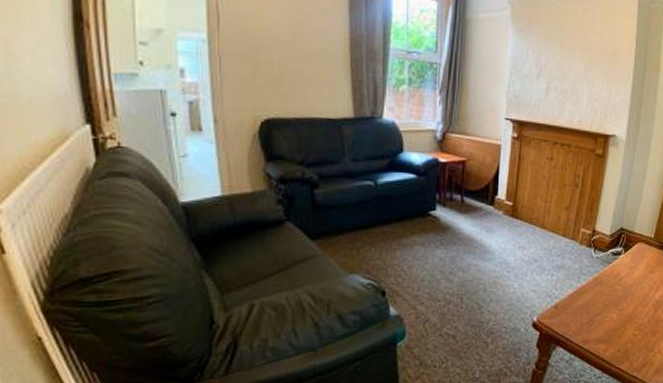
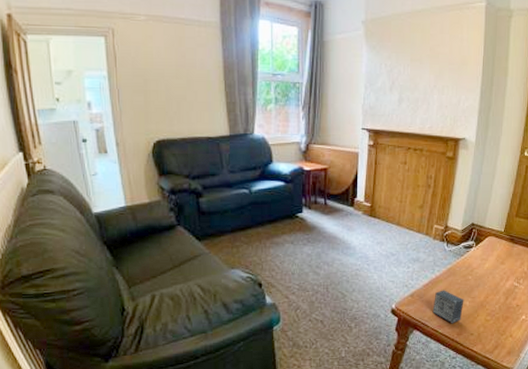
small box: none [577,301,612,339] -> present [432,290,464,324]

